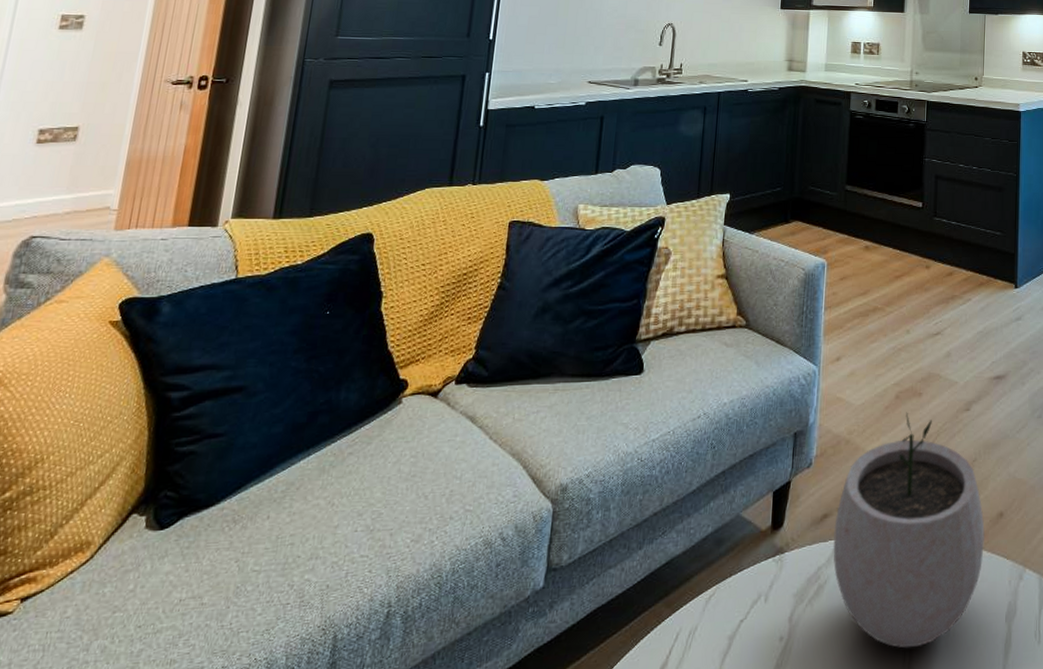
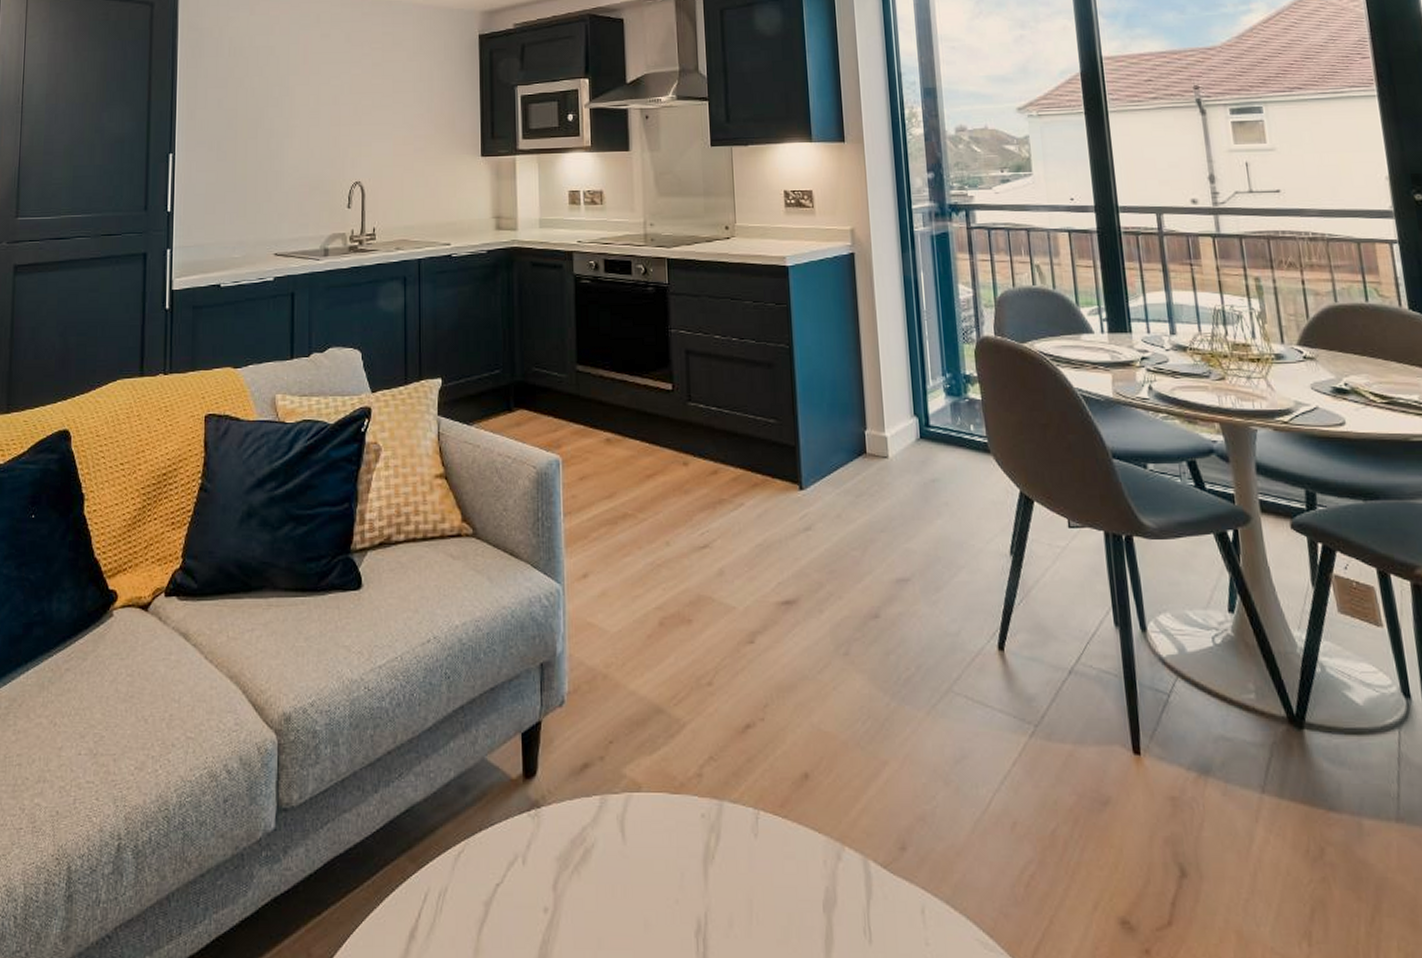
plant pot: present [833,412,985,649] -> none [598,642,788,935]

